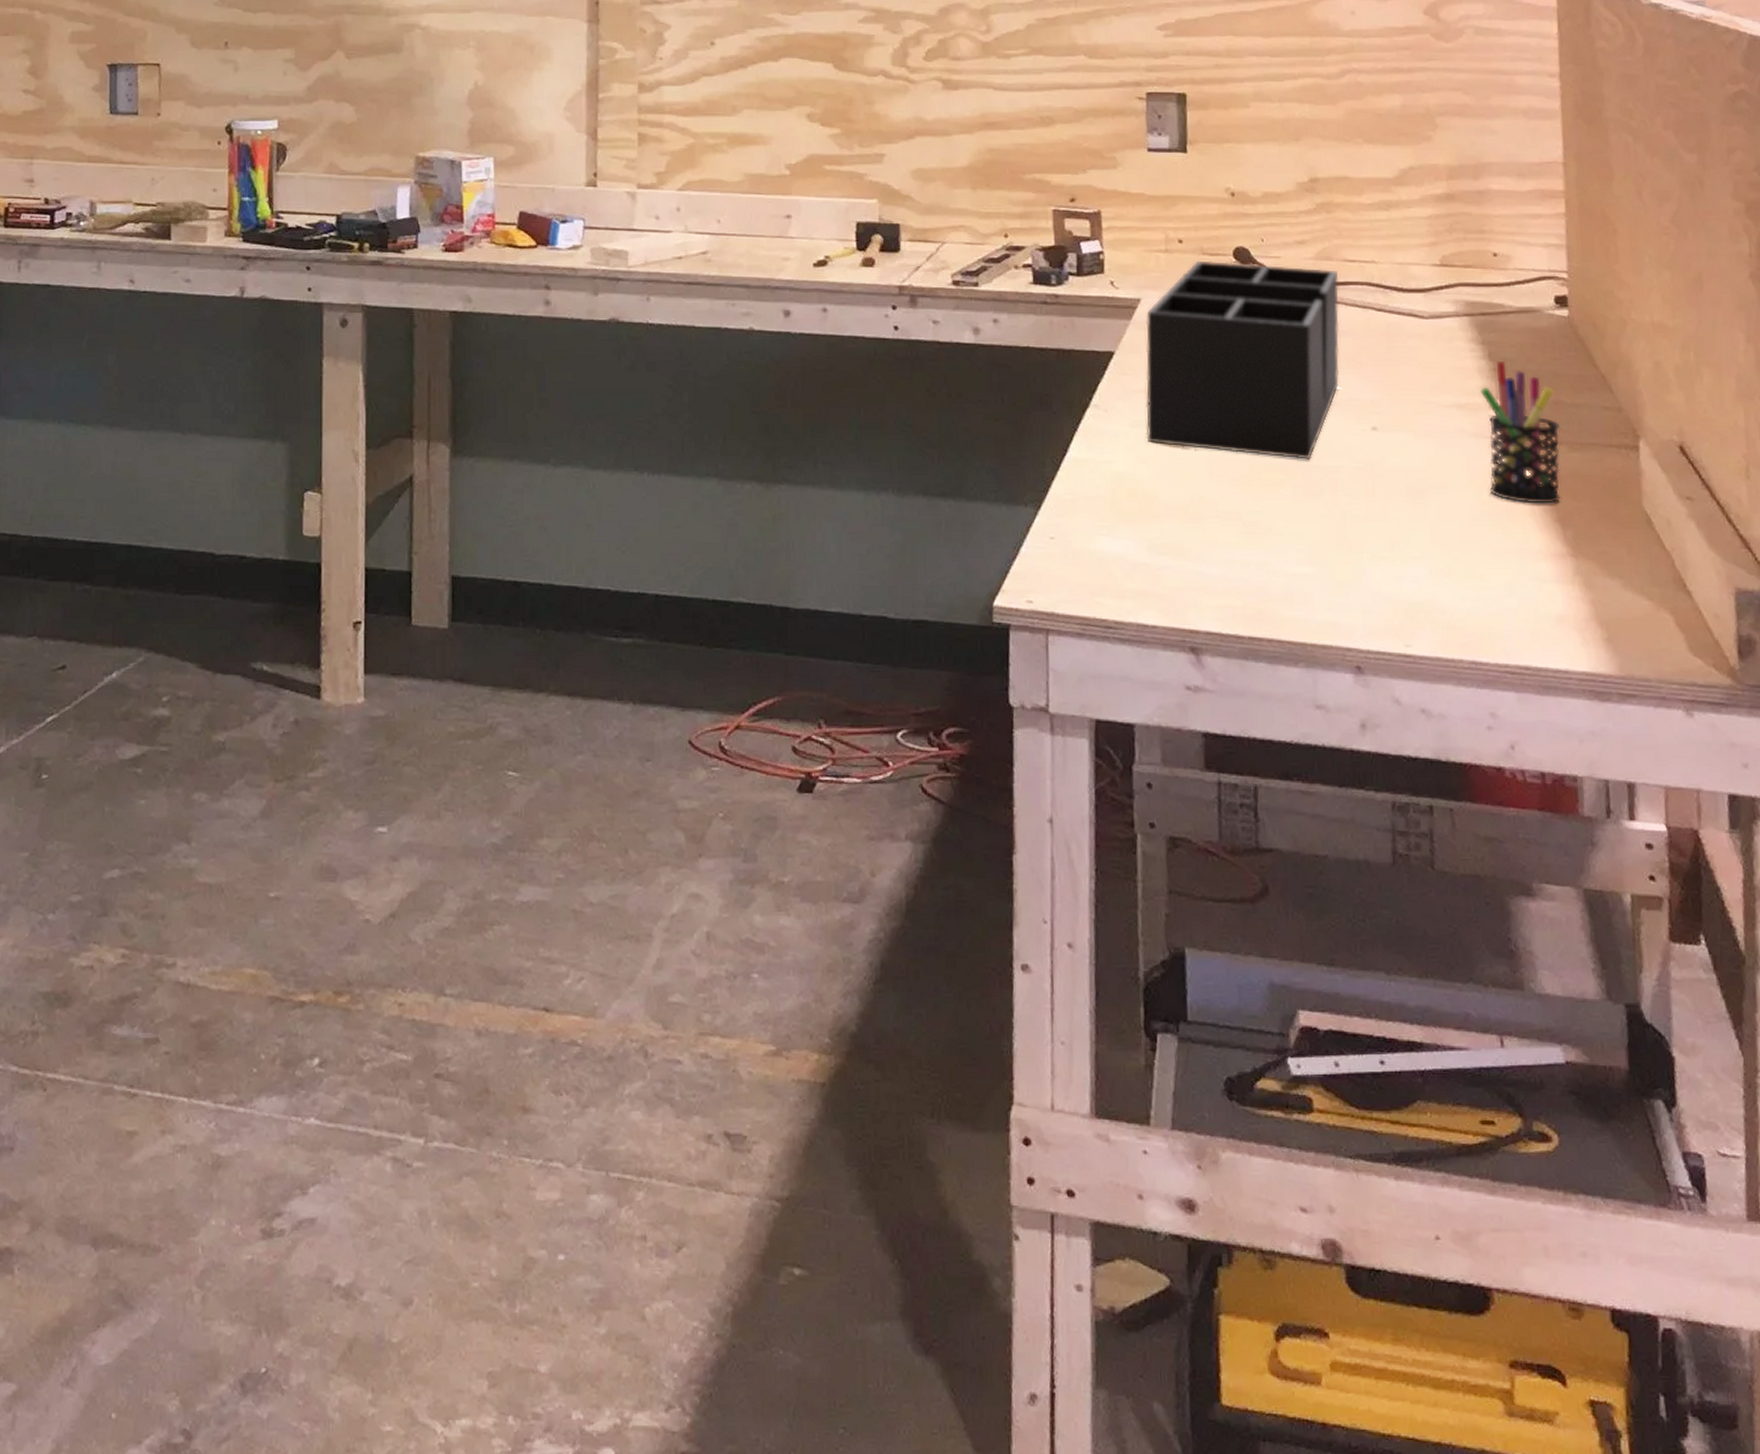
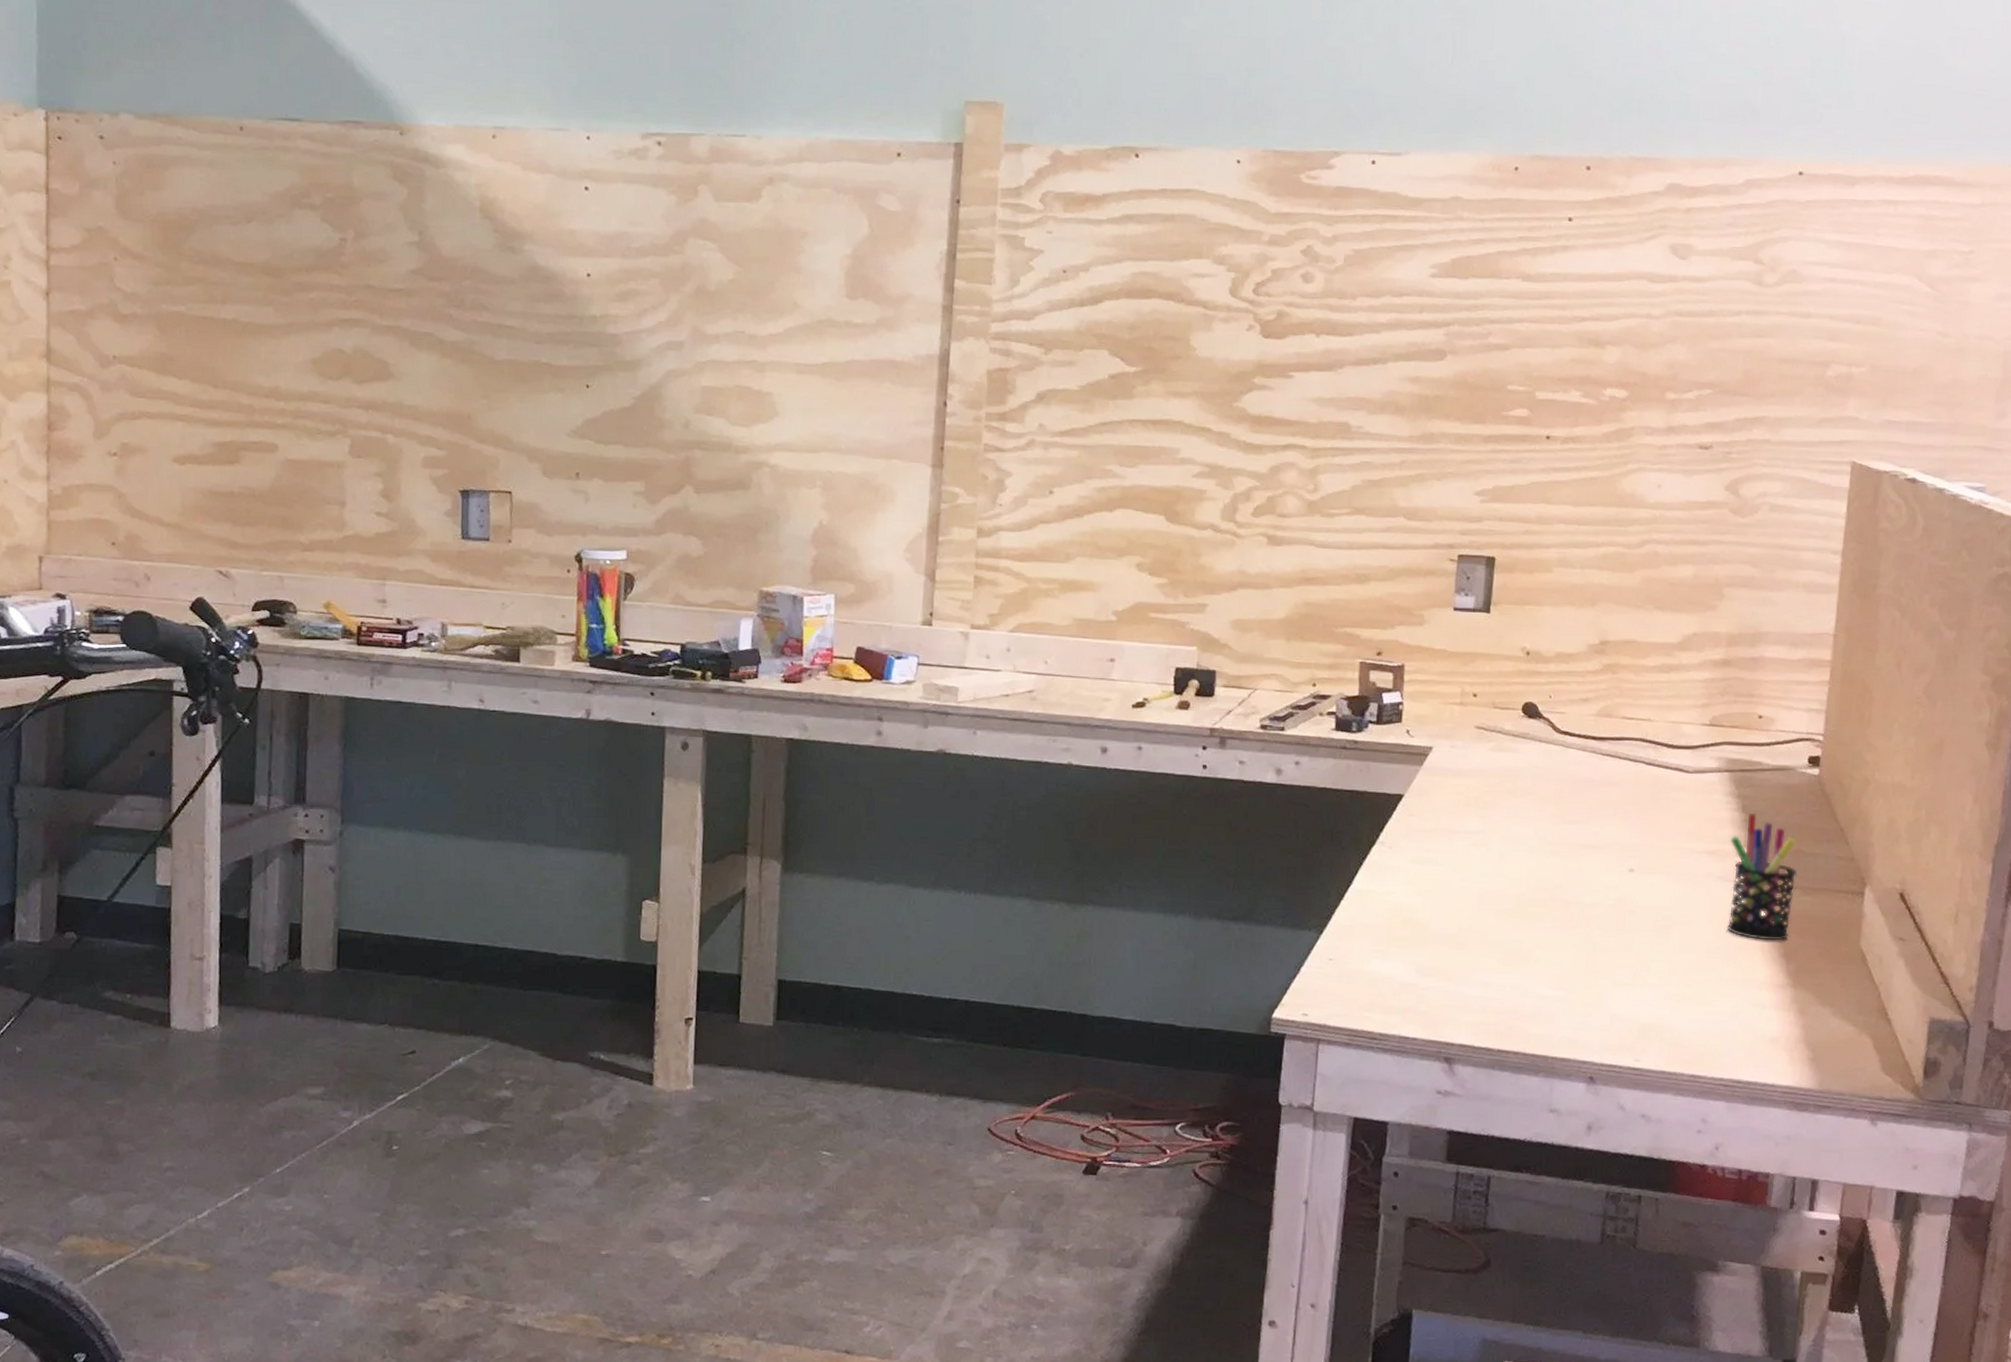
desk organizer: present [1146,260,1340,460] -> none [1425,713,1616,896]

